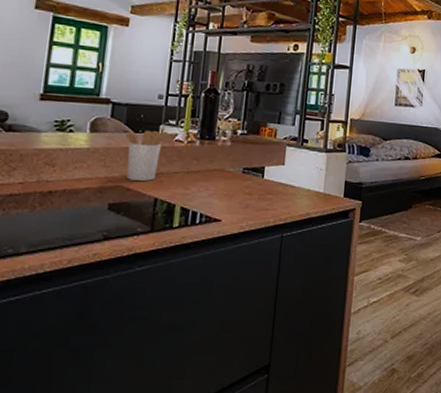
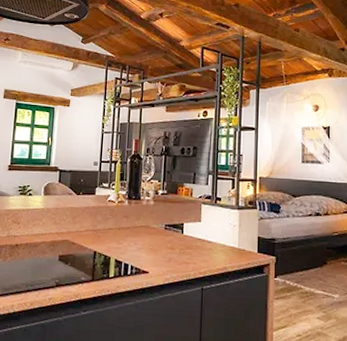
utensil holder: present [125,126,169,181] -> none [70,189,103,236]

